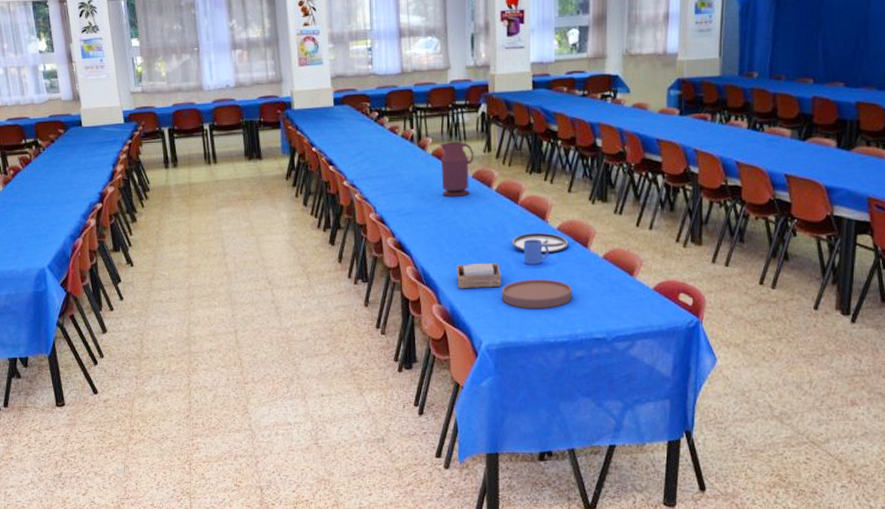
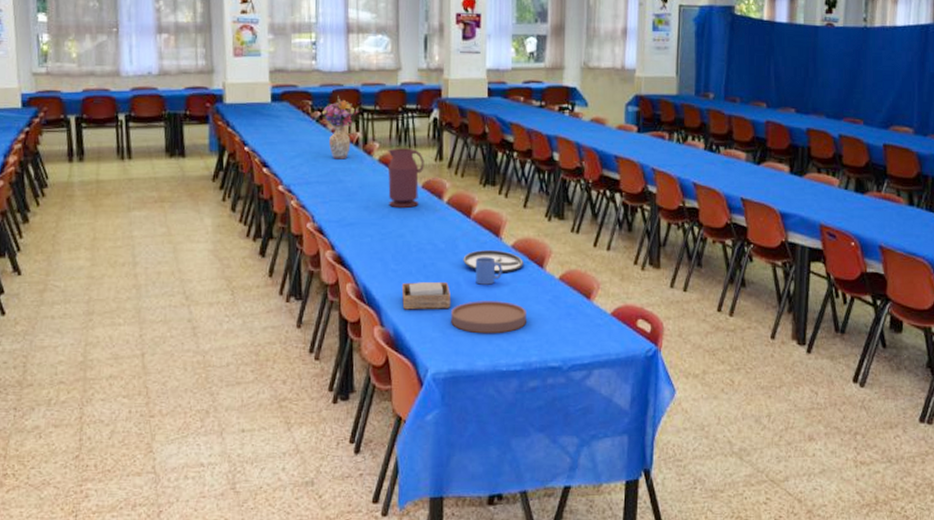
flower arrangement: none [379,97,412,156] -> present [321,96,358,161]

